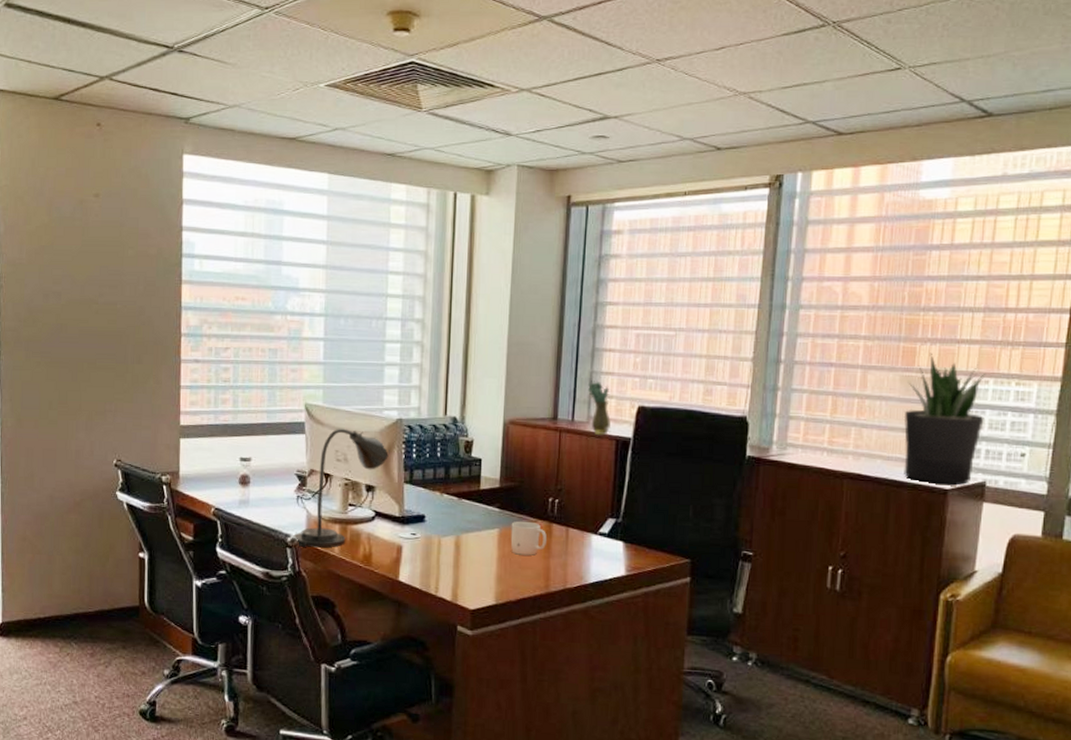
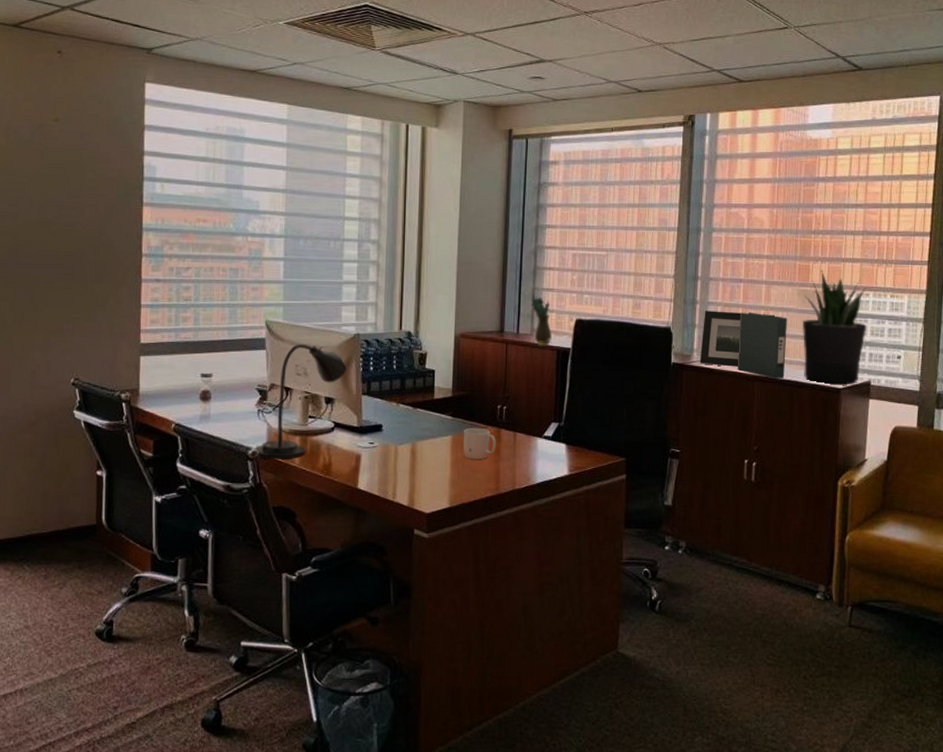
picture frame: none [779,398,871,462] -> present [699,311,775,367]
binder: none [823,400,886,477] -> present [737,311,787,379]

